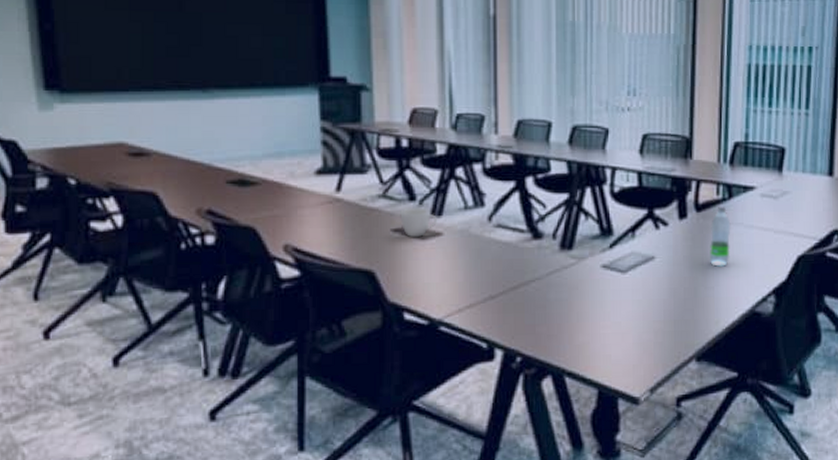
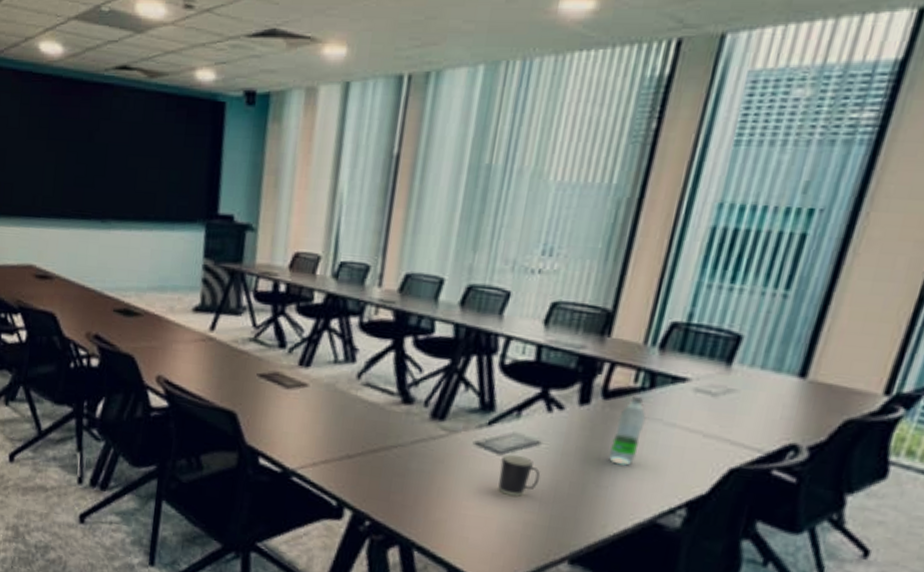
cup: present [400,207,437,237] -> none [267,354,304,385]
mug: none [625,271,660,309] -> present [498,454,541,497]

